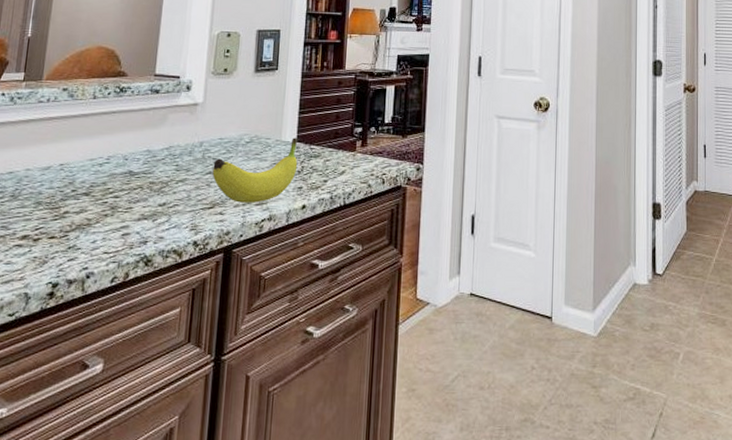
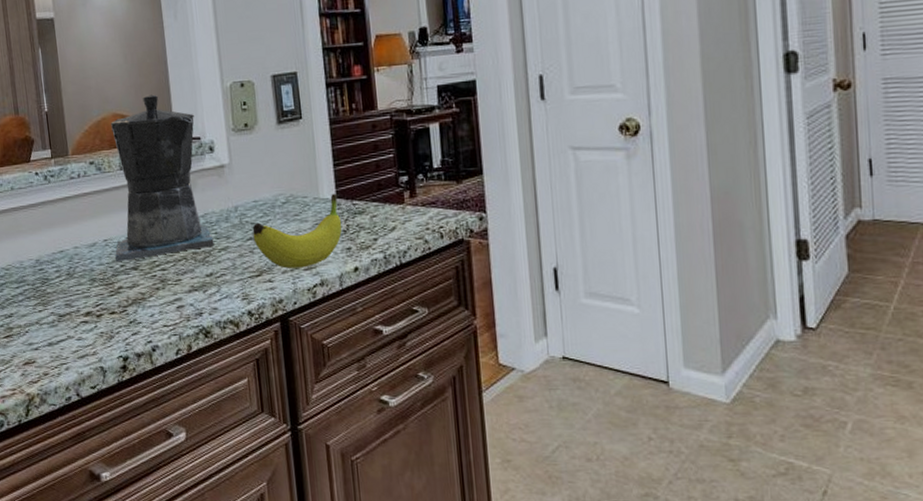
coffee maker: none [68,33,178,187] -> present [111,94,214,263]

